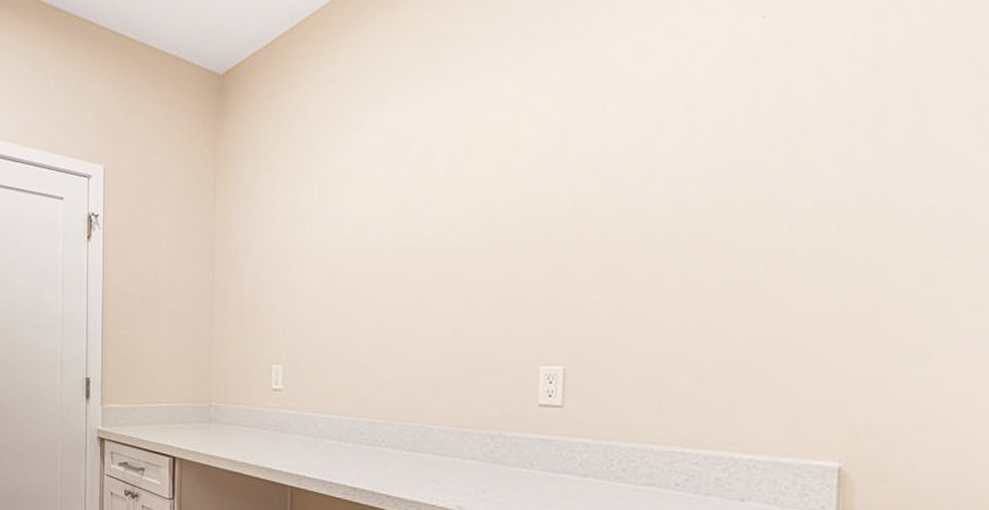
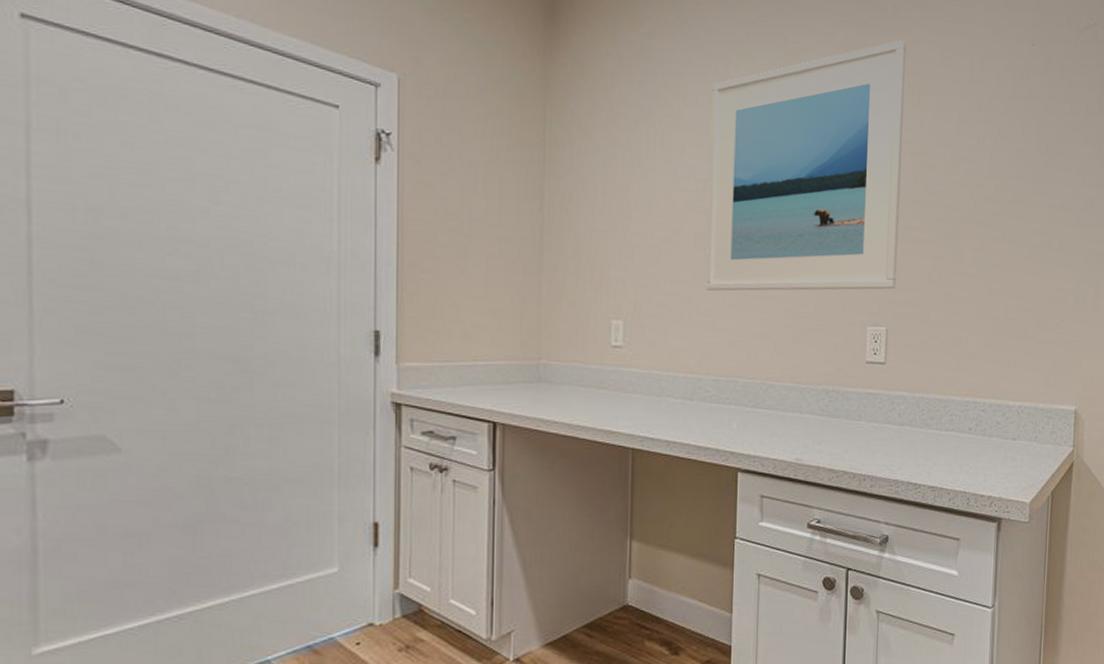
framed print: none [361,46,588,334] -> present [705,40,907,291]

